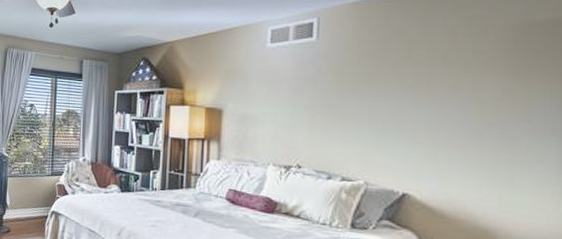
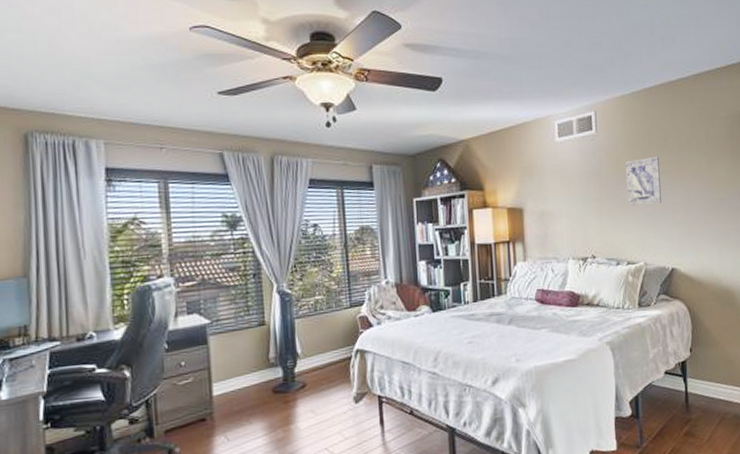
wall art: none [350,68,398,121] -> present [626,156,661,206]

